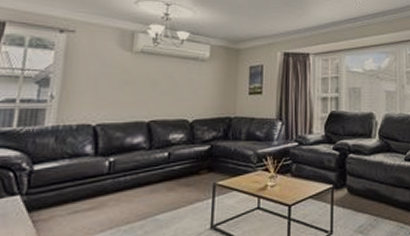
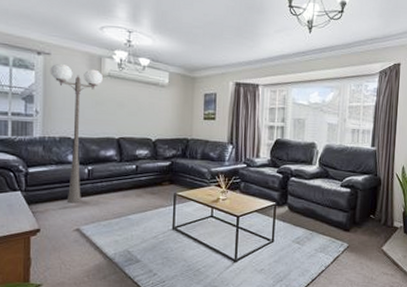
floor lamp: none [72,41,134,206] -> present [50,63,103,204]

